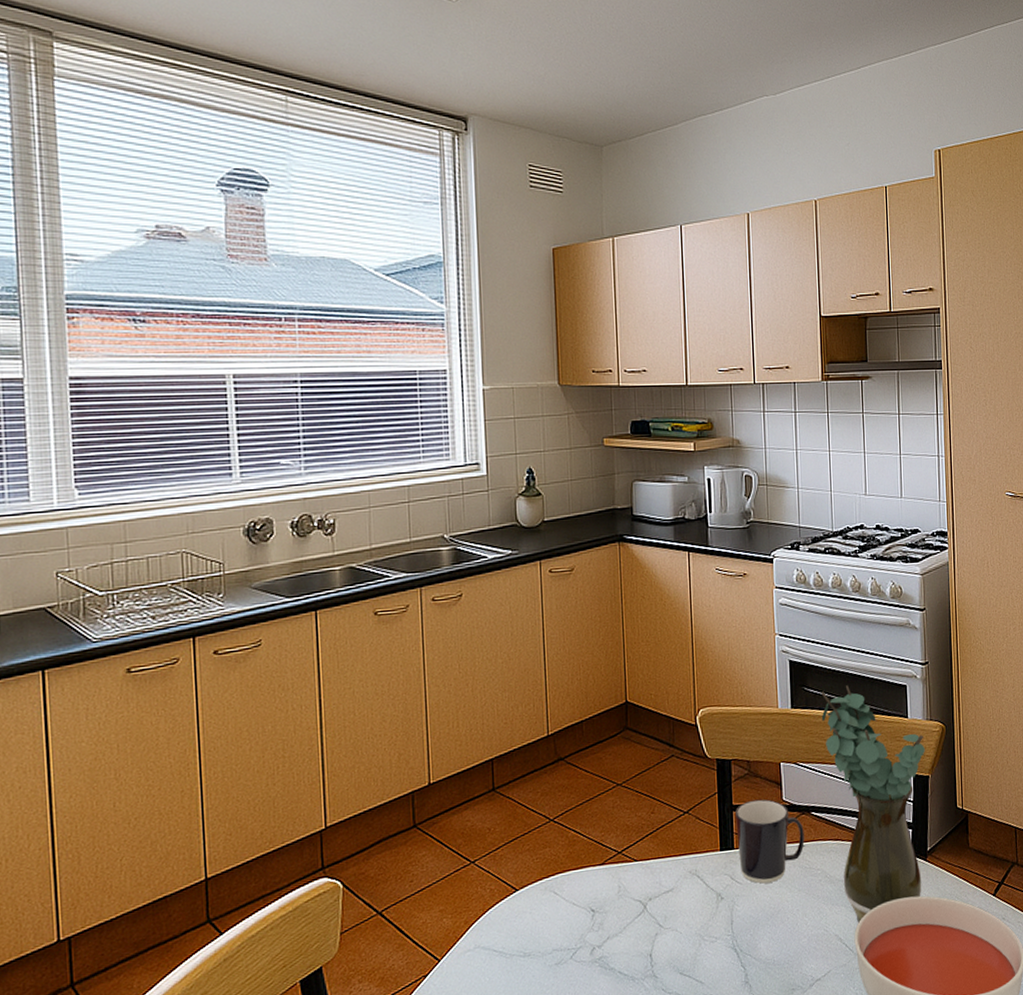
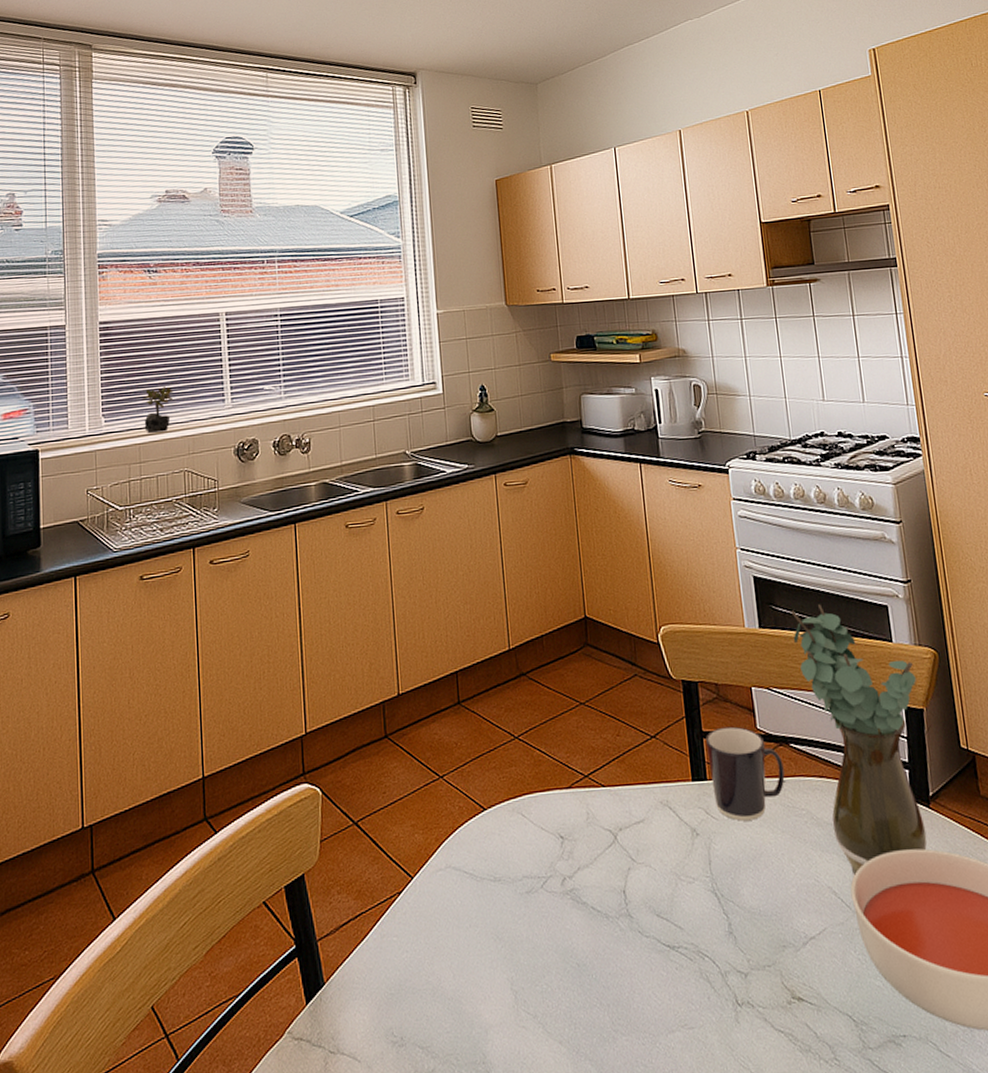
succulent plant: none [127,455,168,510] -> present [142,385,174,434]

